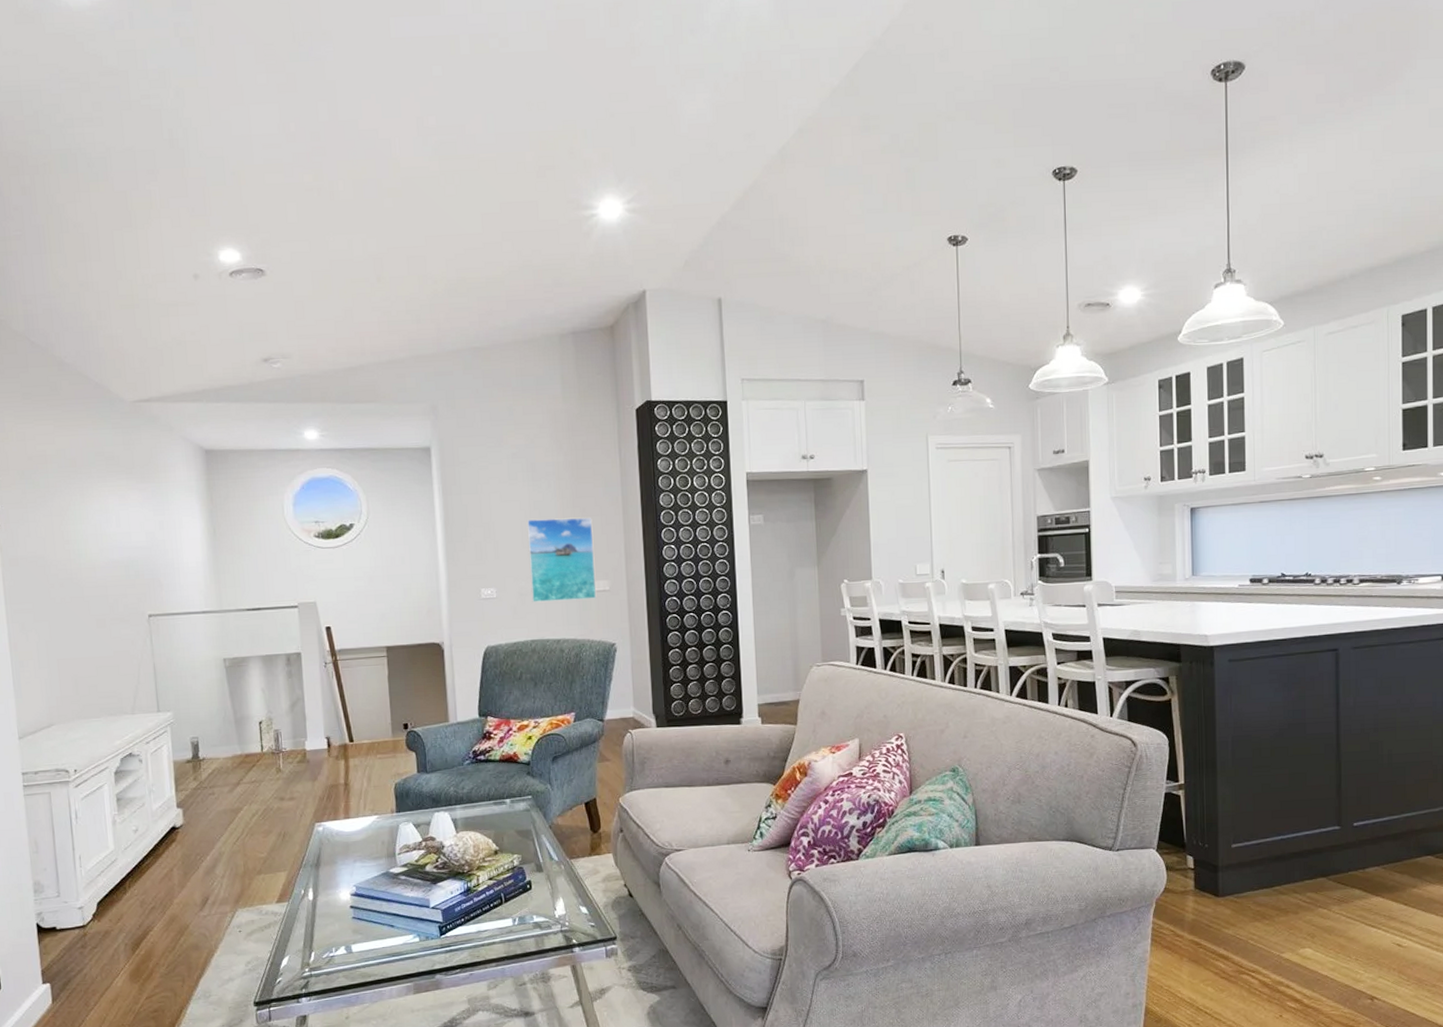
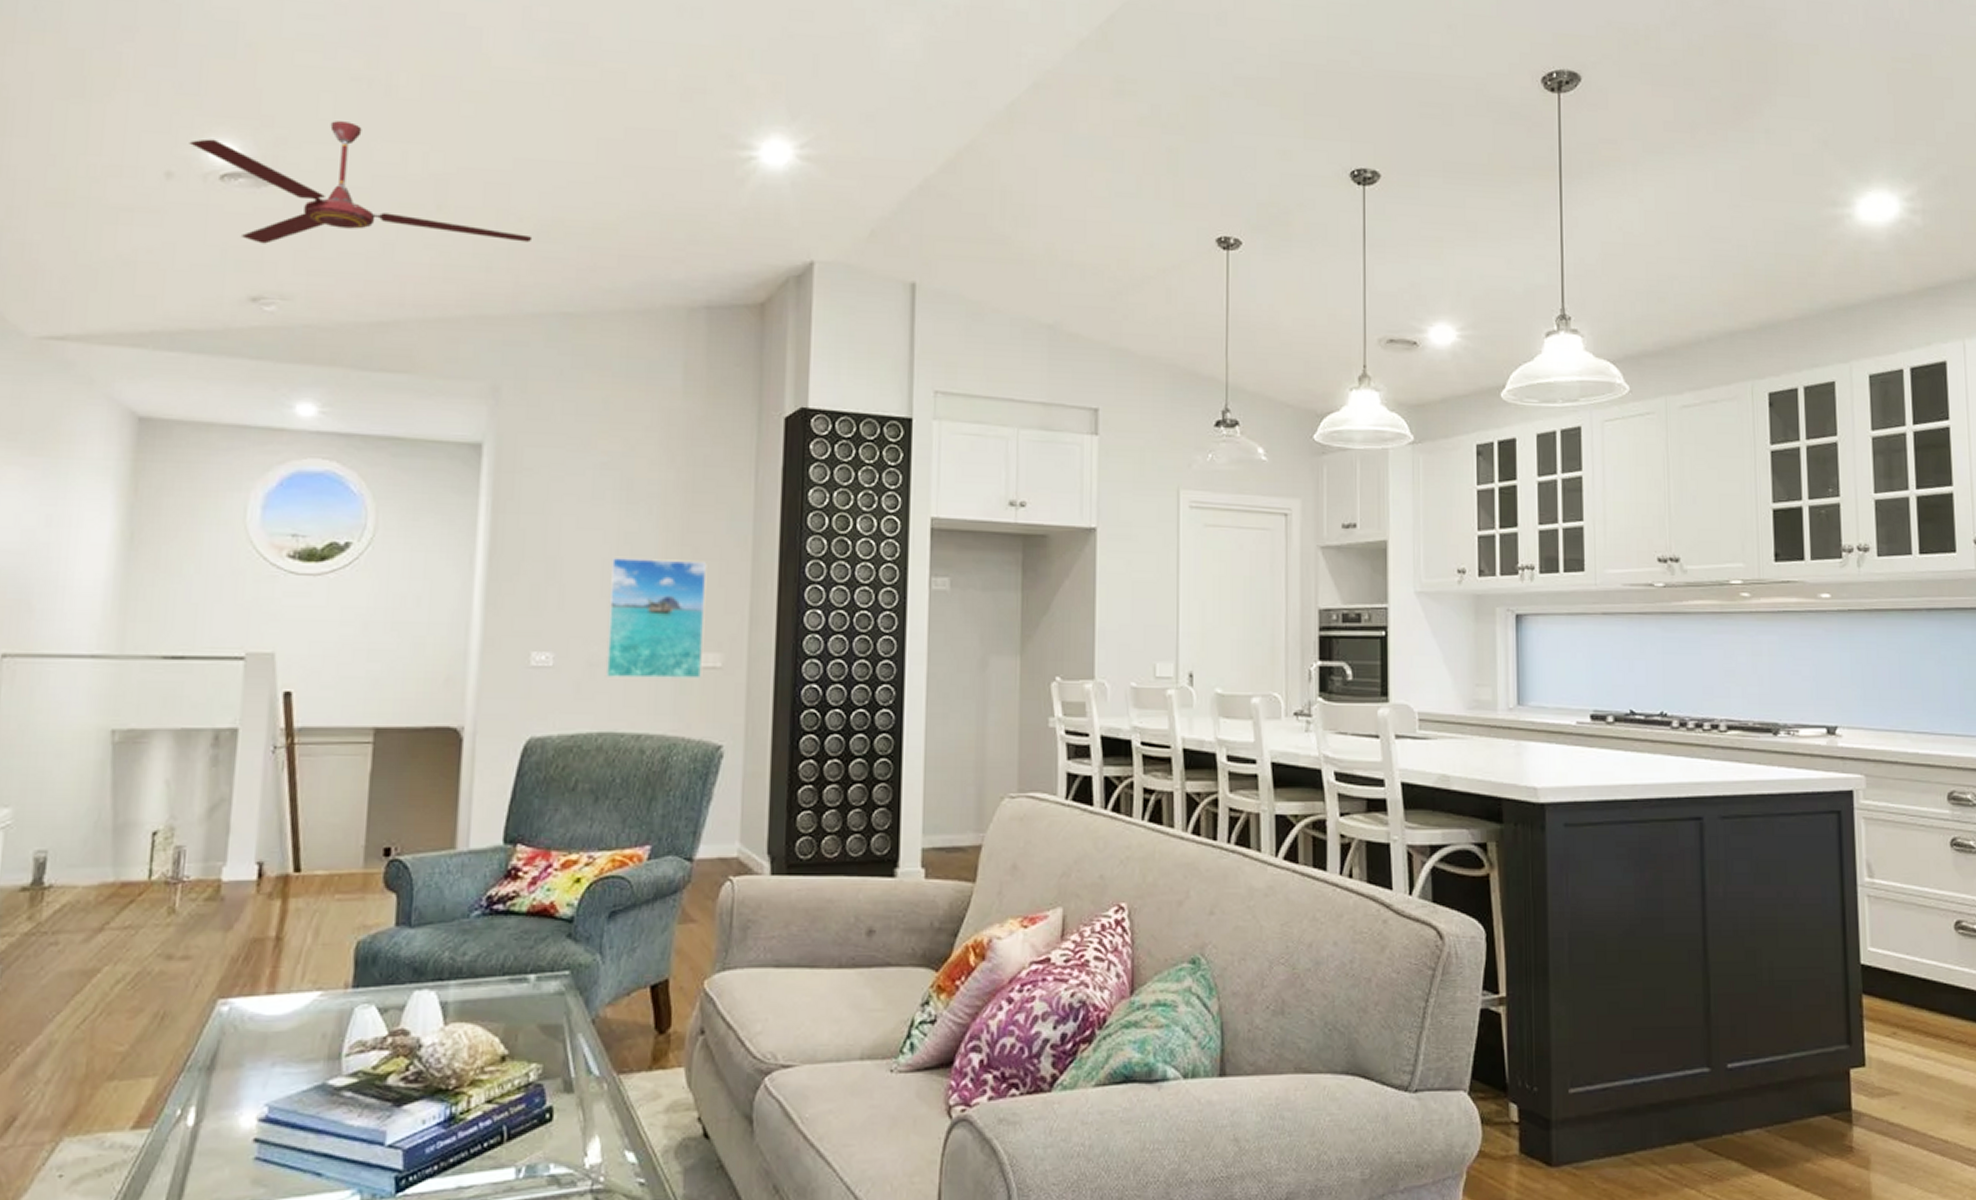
ceiling fan: none [205,223,446,320] -> present [189,121,533,244]

